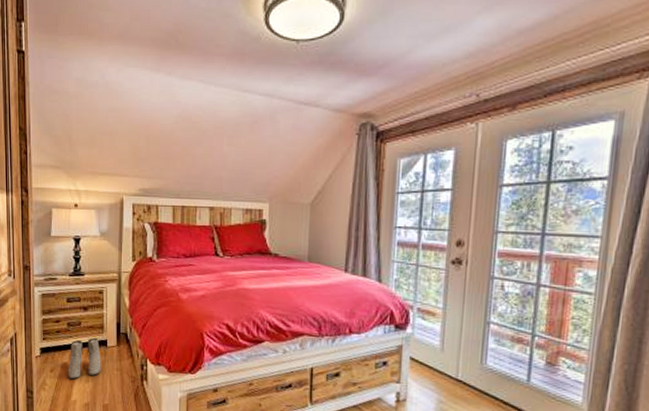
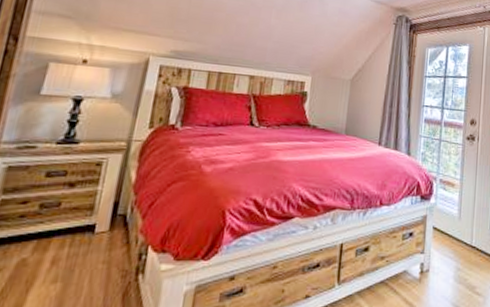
boots: present [68,338,101,379] -> none [25,223,84,281]

